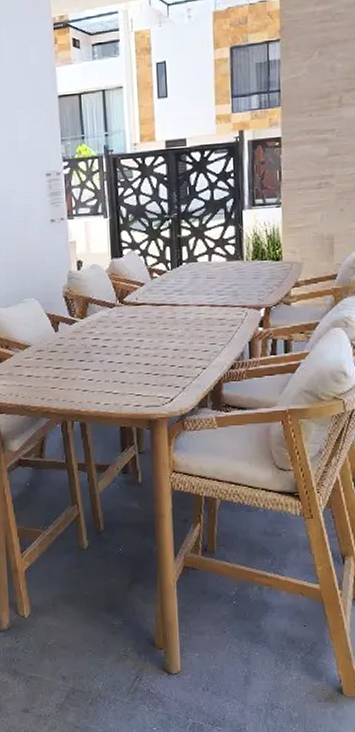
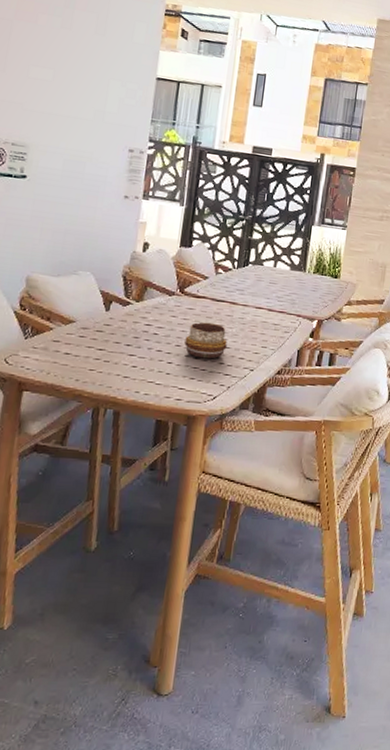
decorative bowl: none [133,327,175,364] -> present [184,322,228,359]

